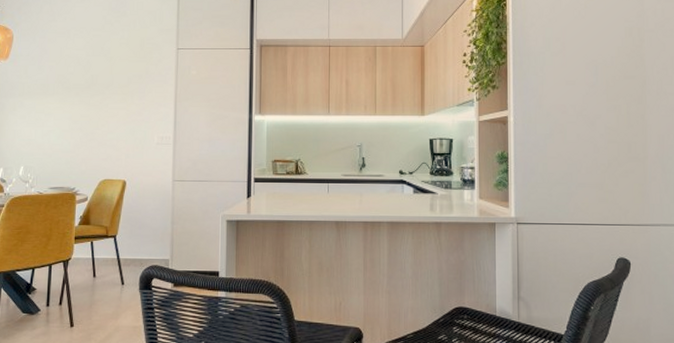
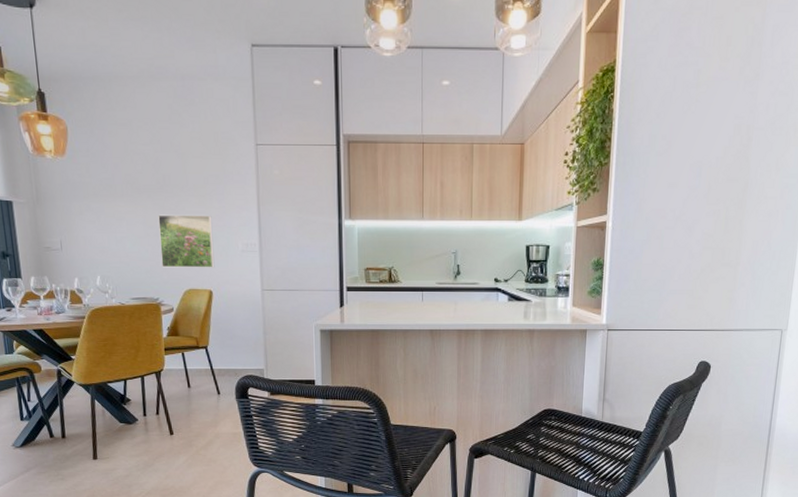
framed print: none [81,110,132,160] -> present [158,214,215,268]

